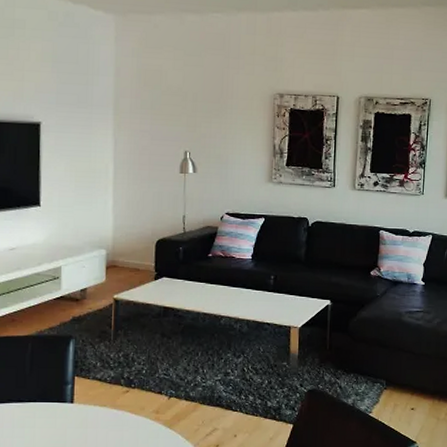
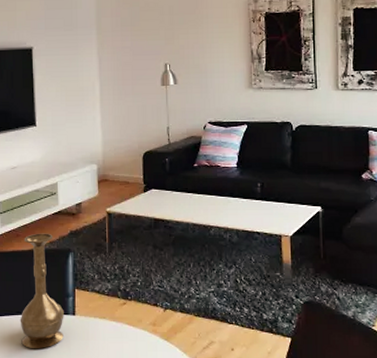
vase: none [11,318,61,437] -> present [20,233,64,348]

